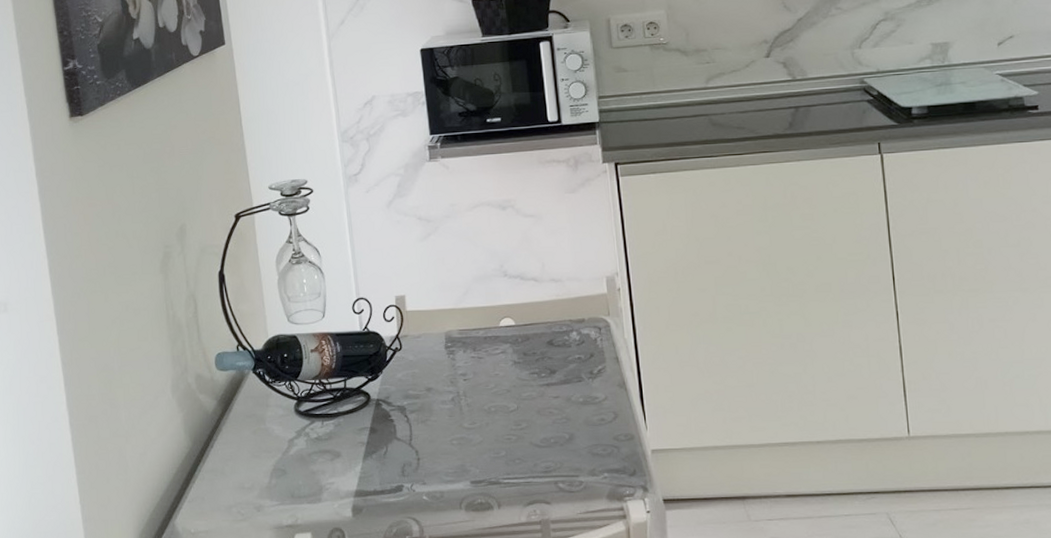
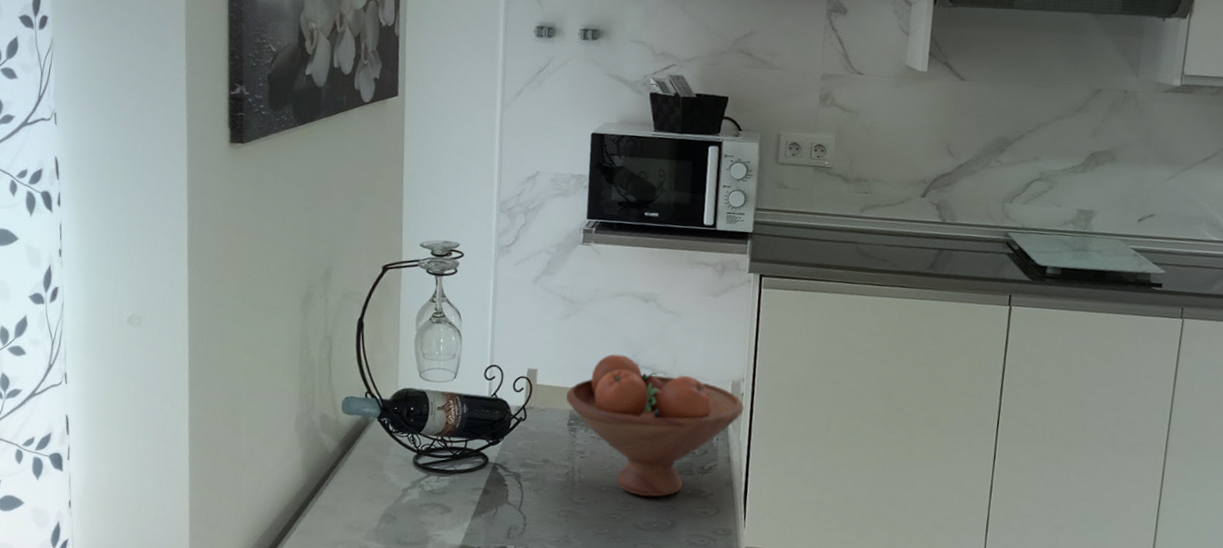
fruit bowl: none [439,267,624,411] -> present [566,354,744,497]

